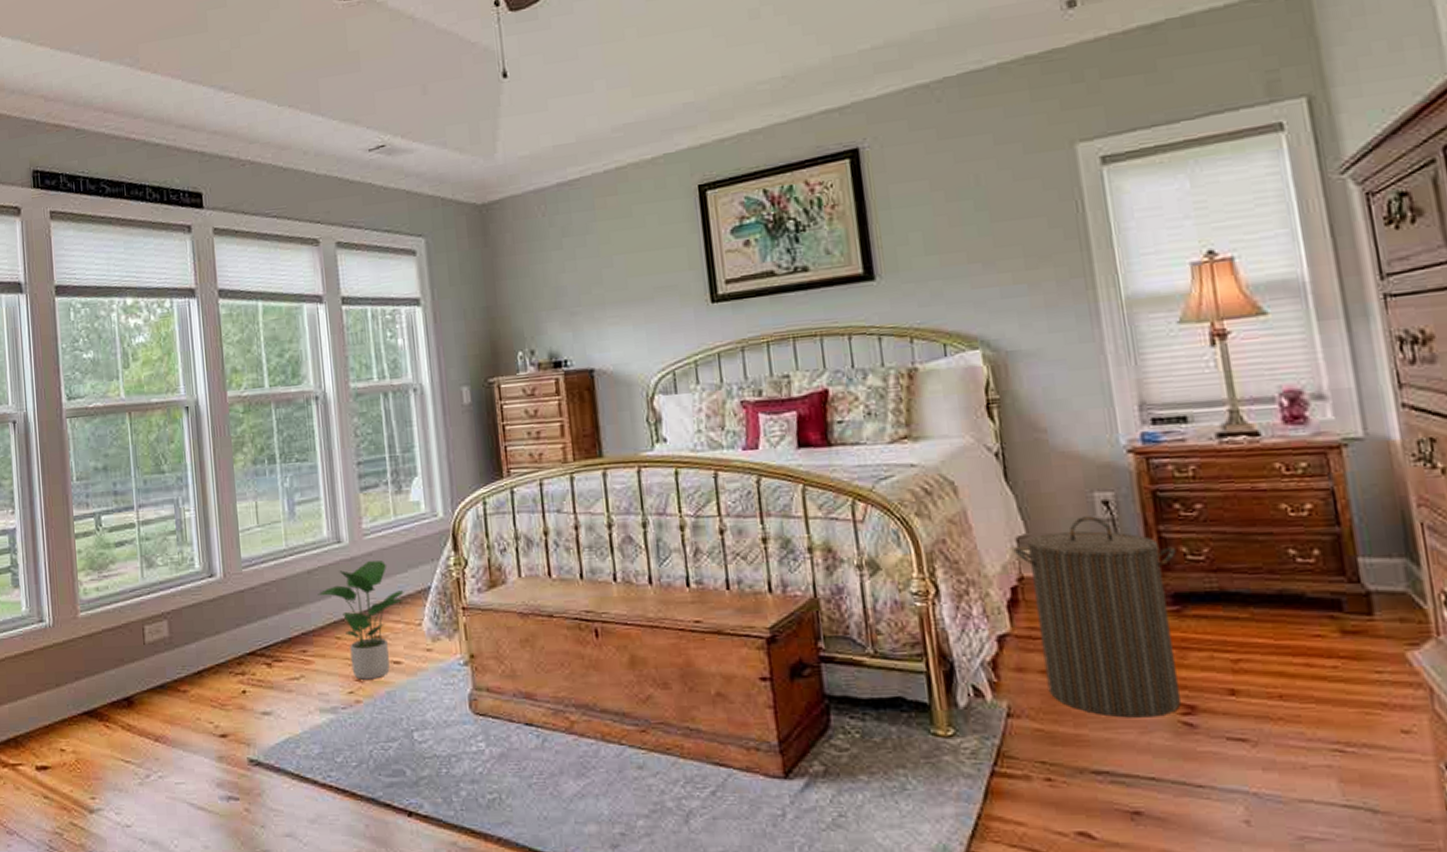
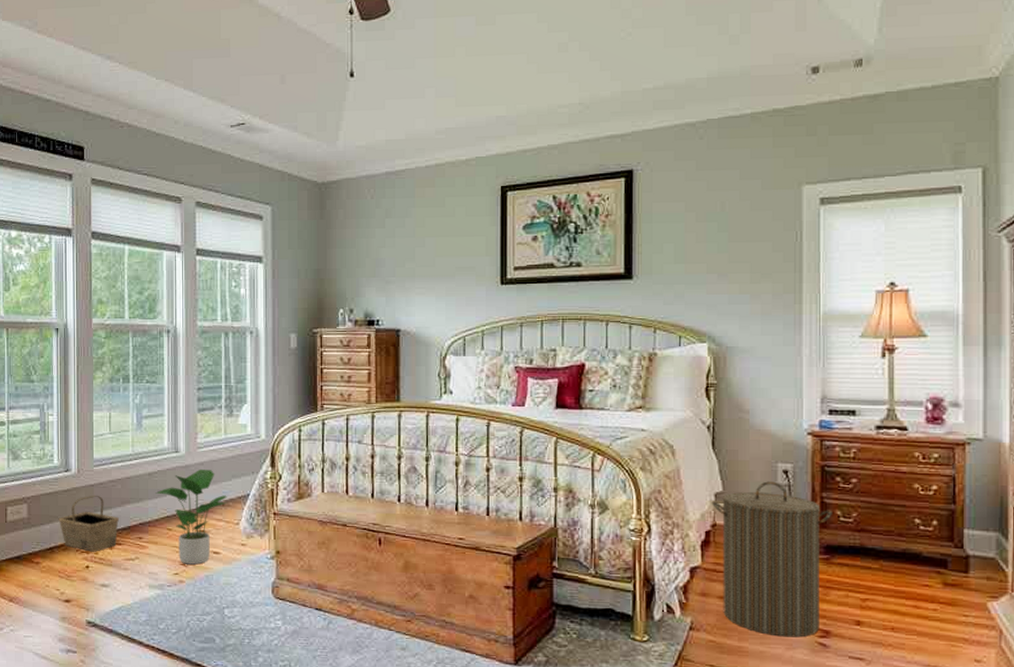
basket: none [205,602,277,673] -> present [58,495,119,552]

